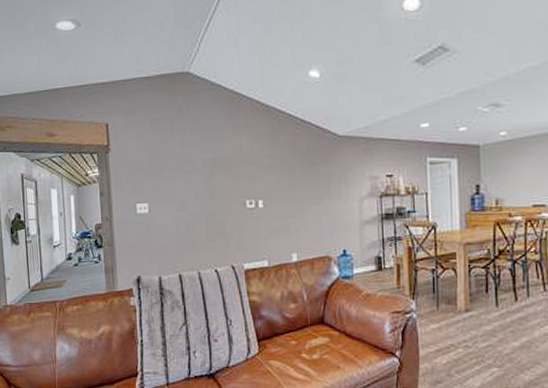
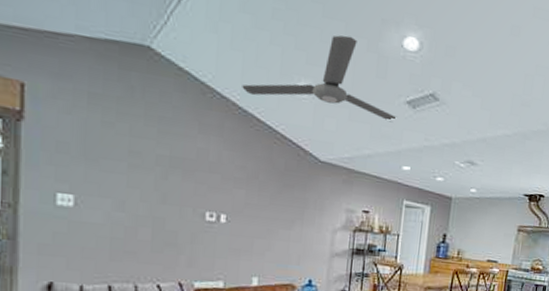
ceiling fan: none [262,14,407,91] -> present [242,35,397,123]

